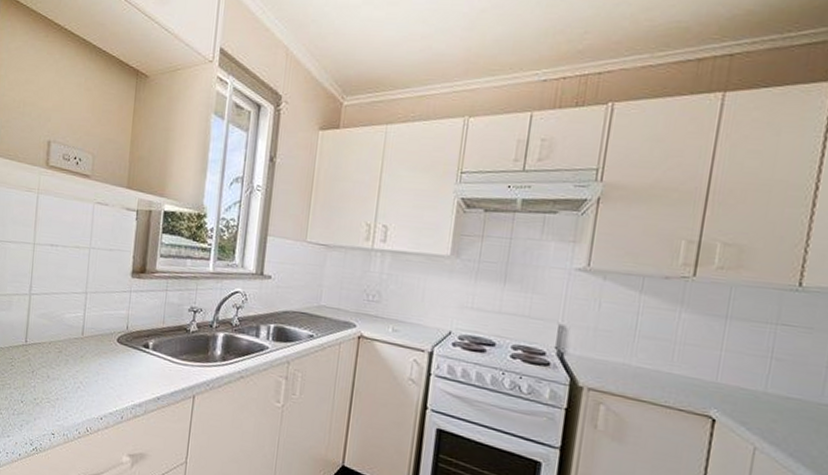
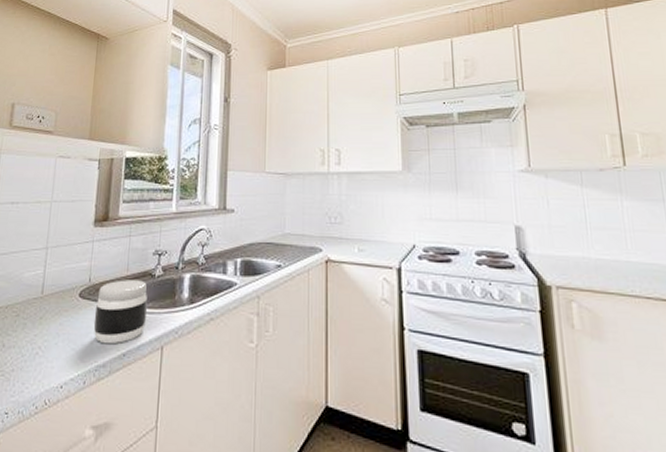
jar: none [130,331,182,388] -> present [93,280,148,345]

